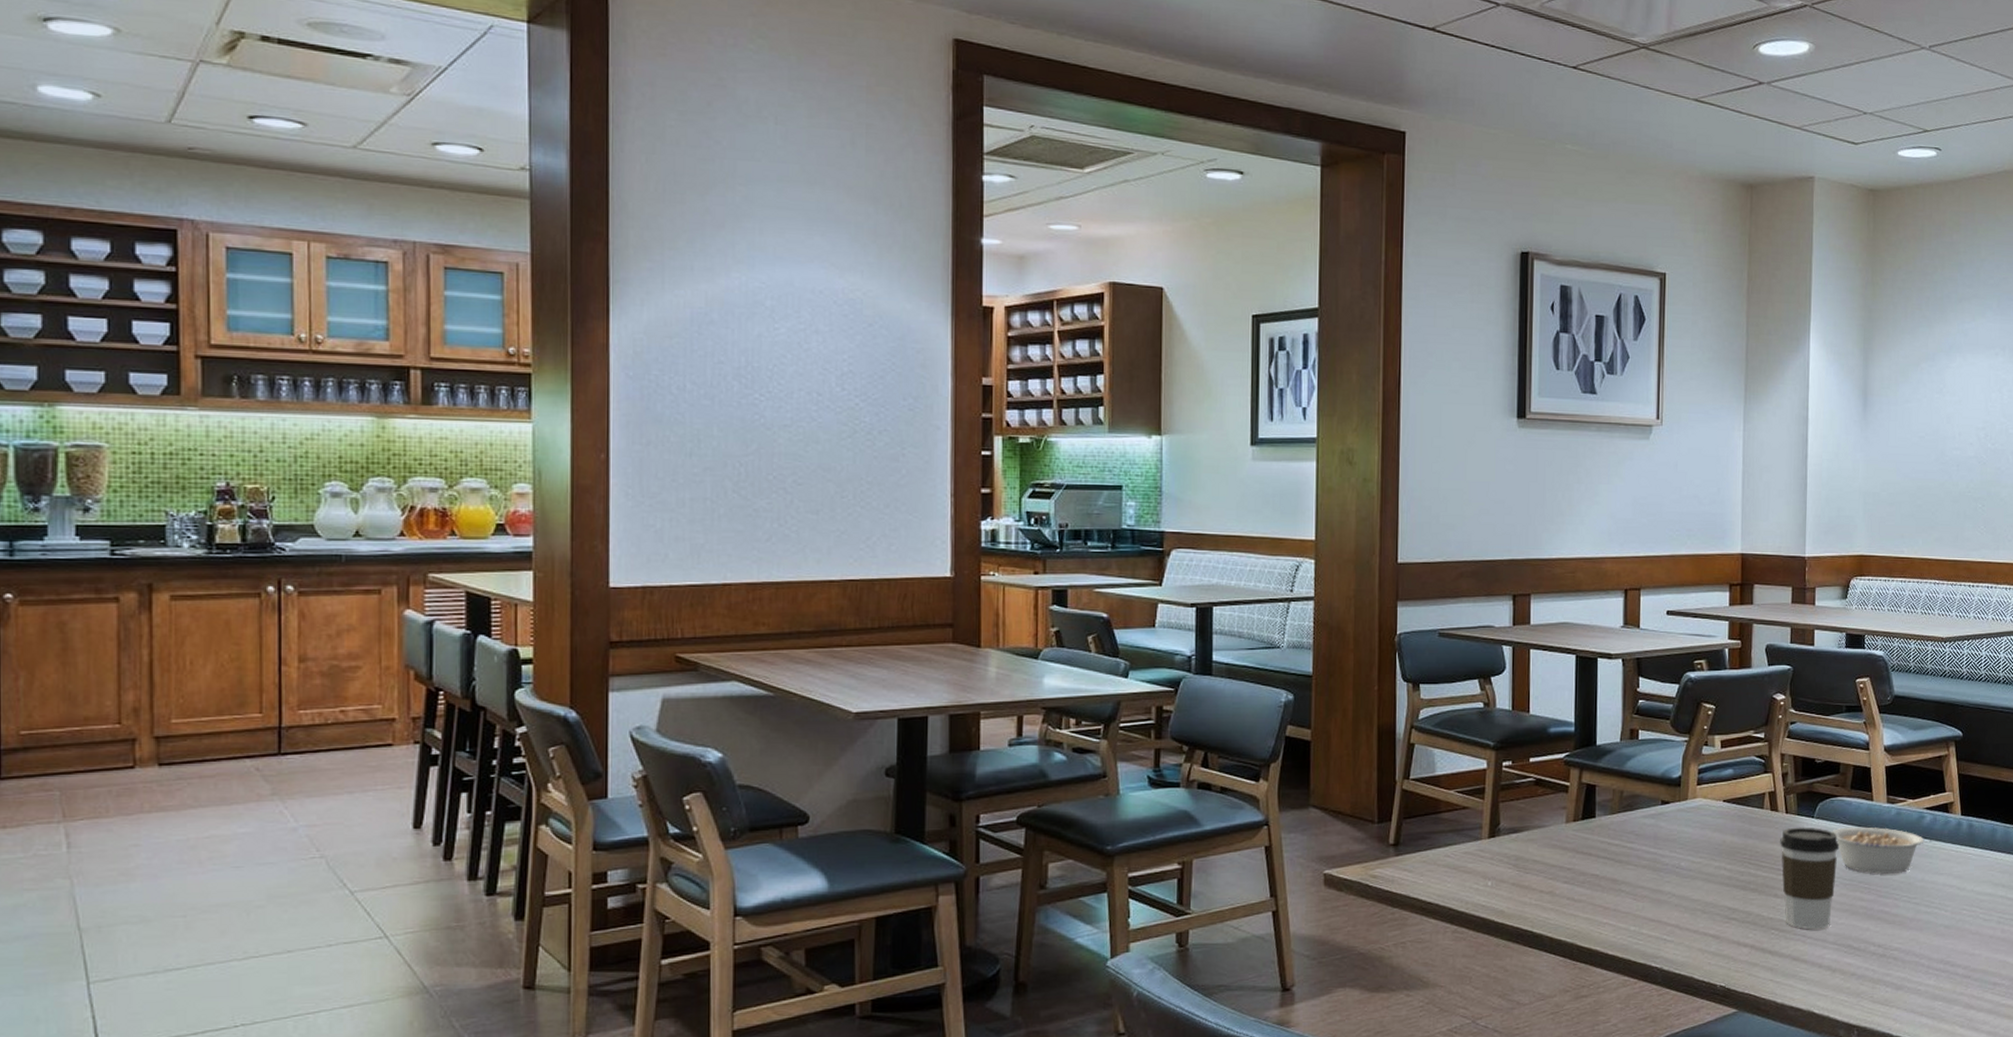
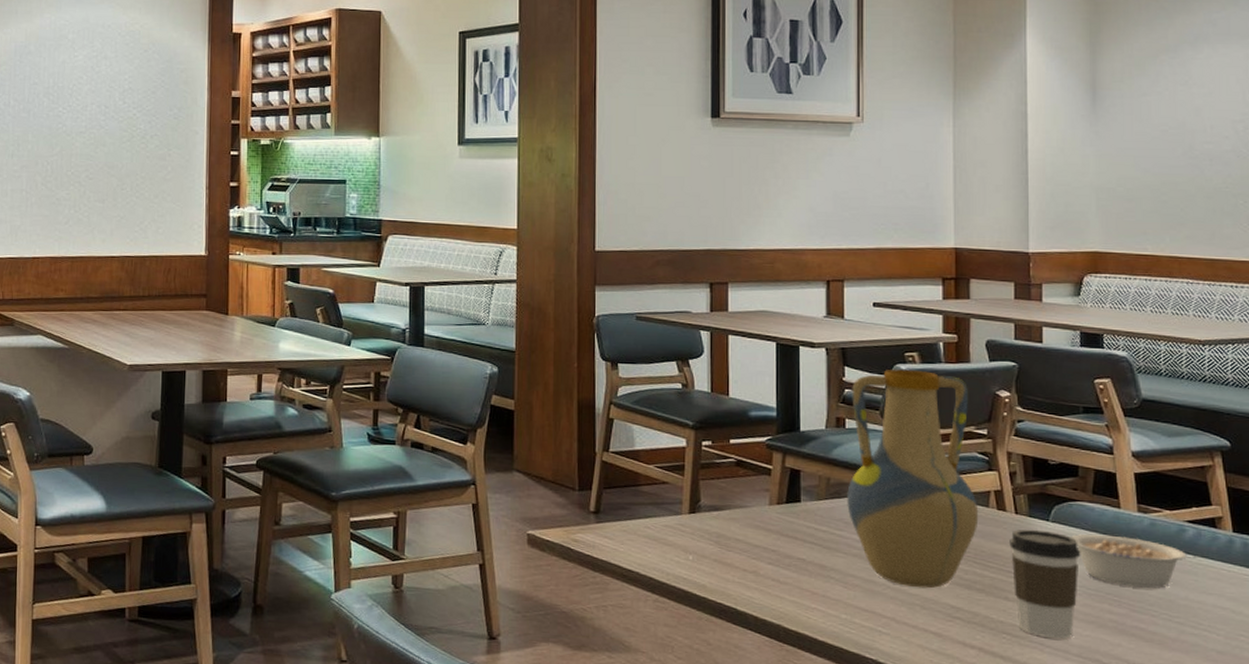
vase: none [1638,677,1755,893] -> present [847,369,979,589]

